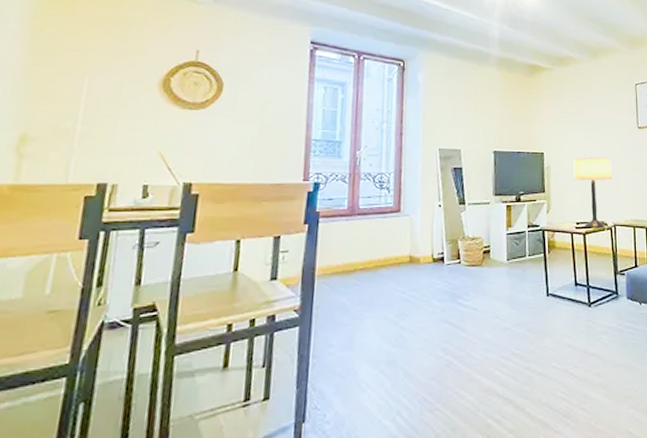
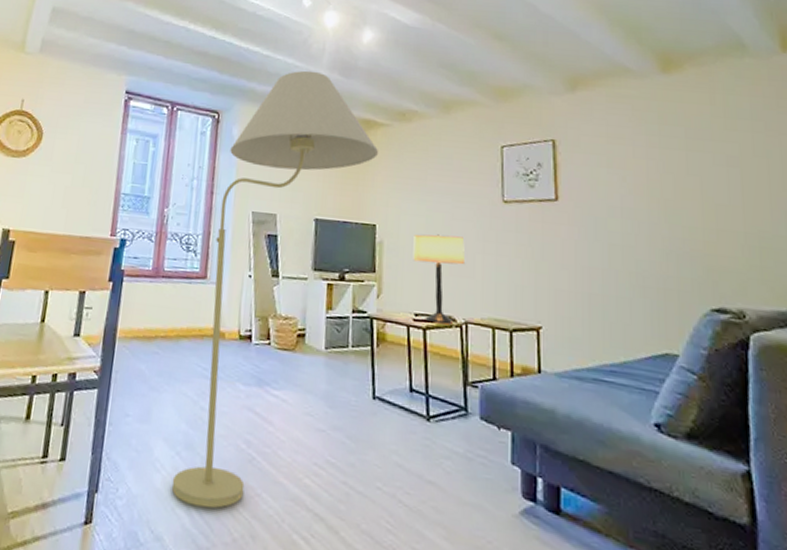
floor lamp: none [377,22,543,415] -> present [171,70,378,509]

